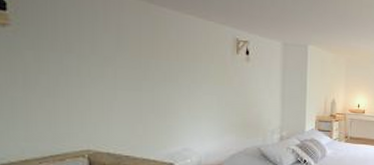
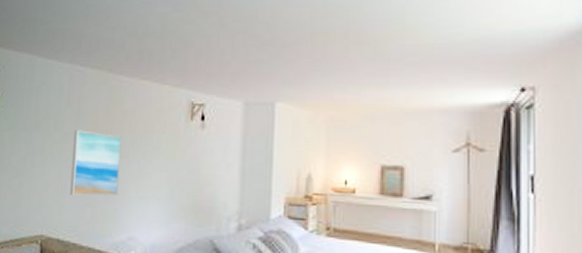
wall art: none [115,54,170,115] -> present [70,130,122,196]

